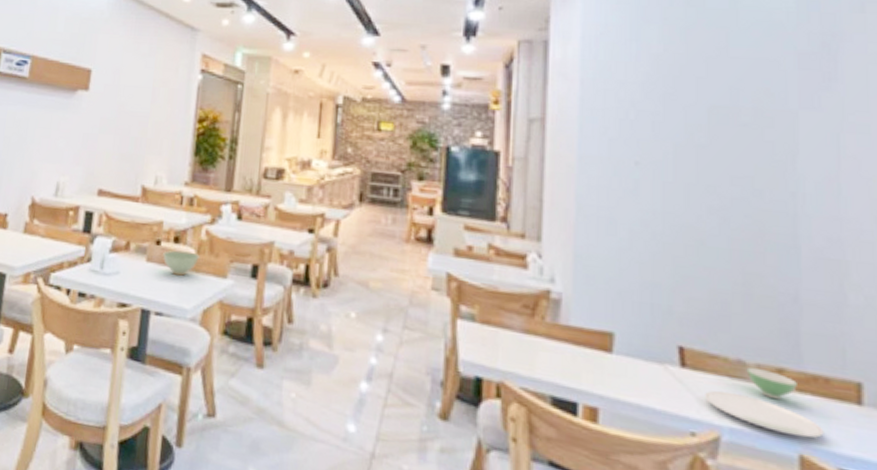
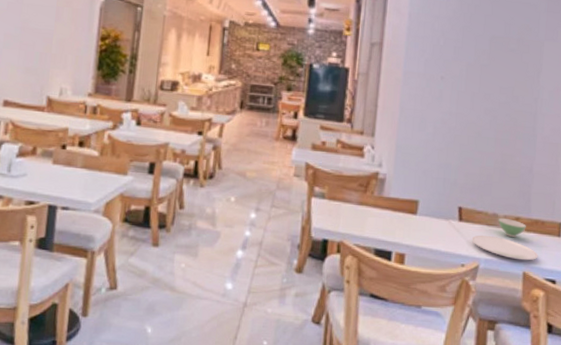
bowl: present [163,250,199,276] -> none [68,153,102,175]

